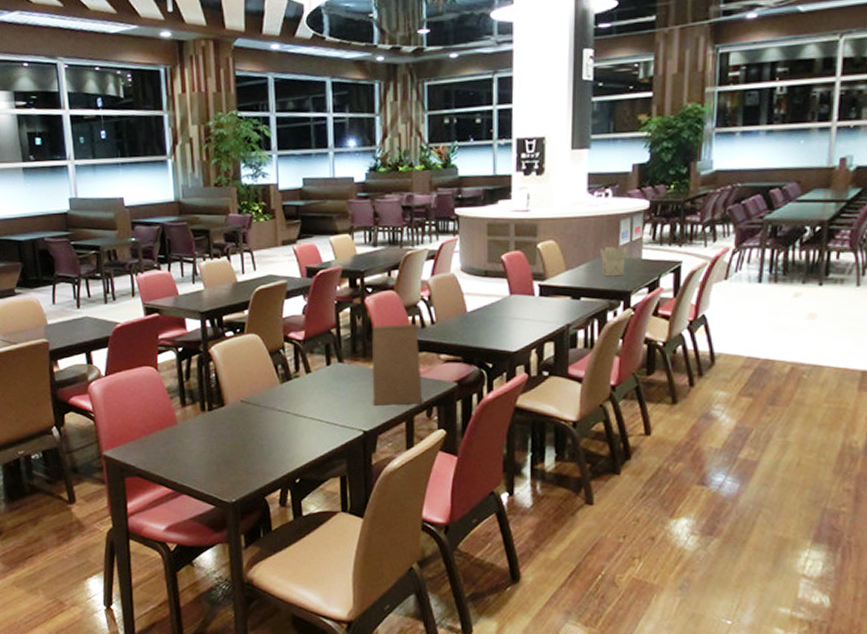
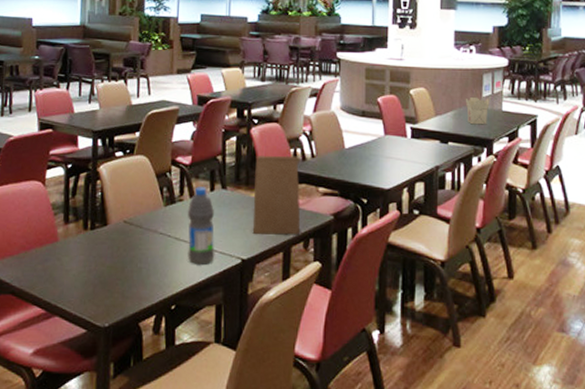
water bottle: none [305,361,336,438] -> present [188,187,215,265]

